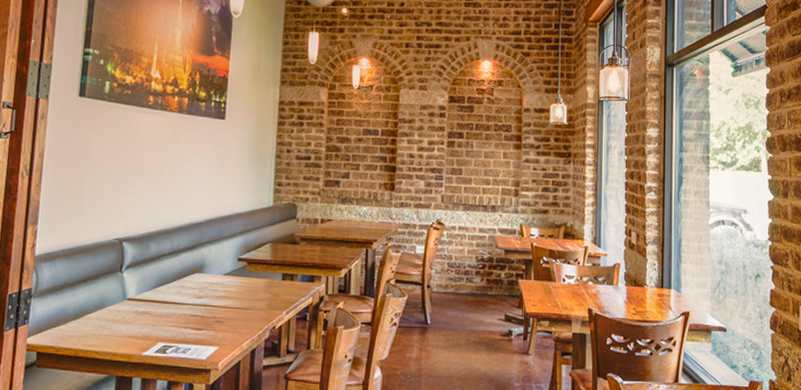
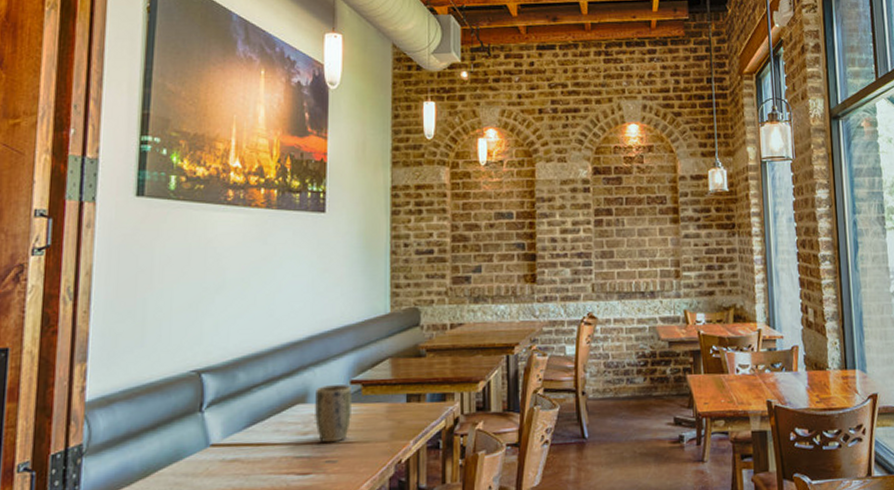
plant pot: none [208,260,239,307] -> present [315,384,351,443]

